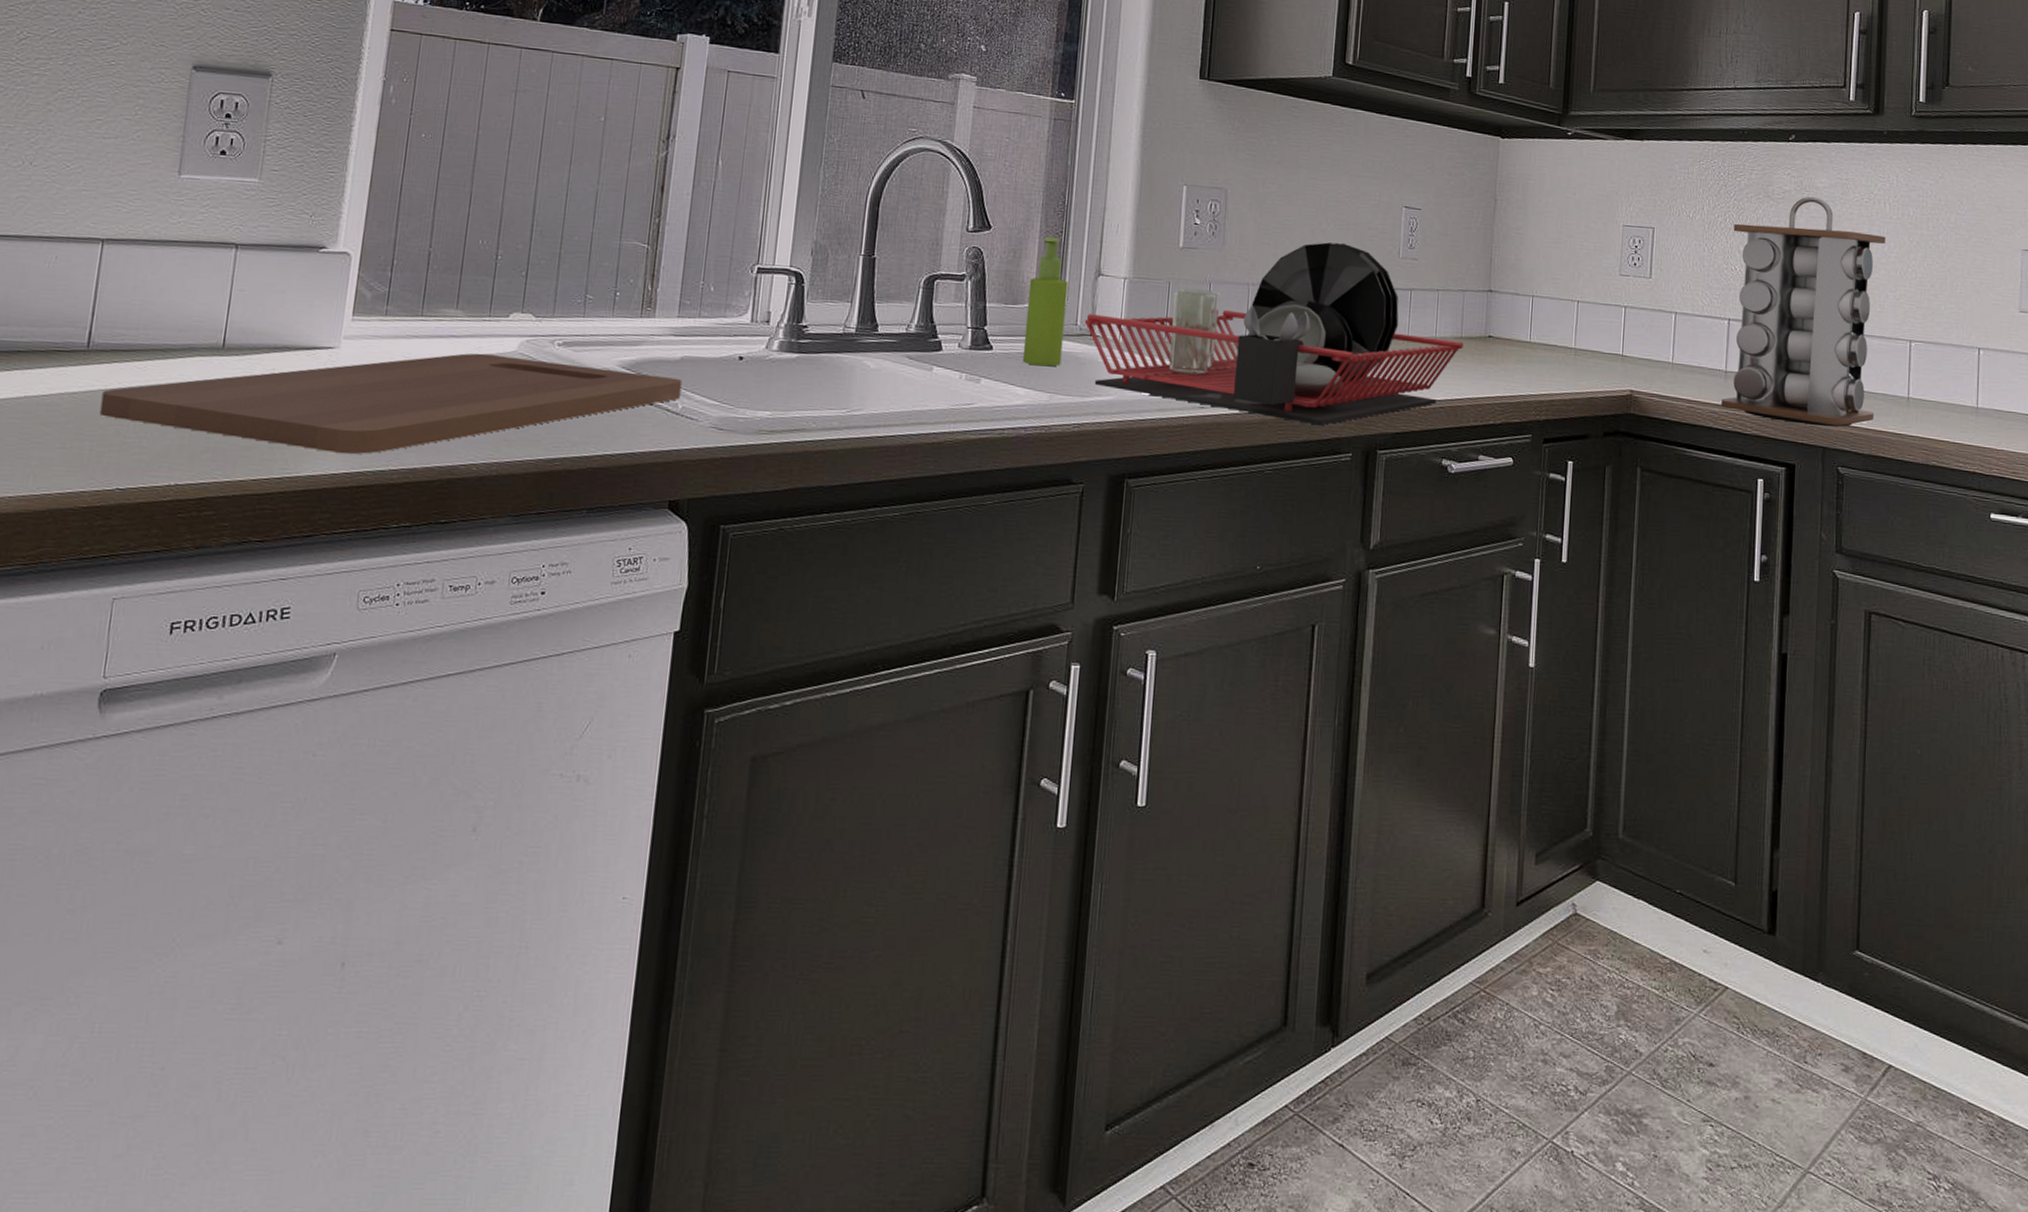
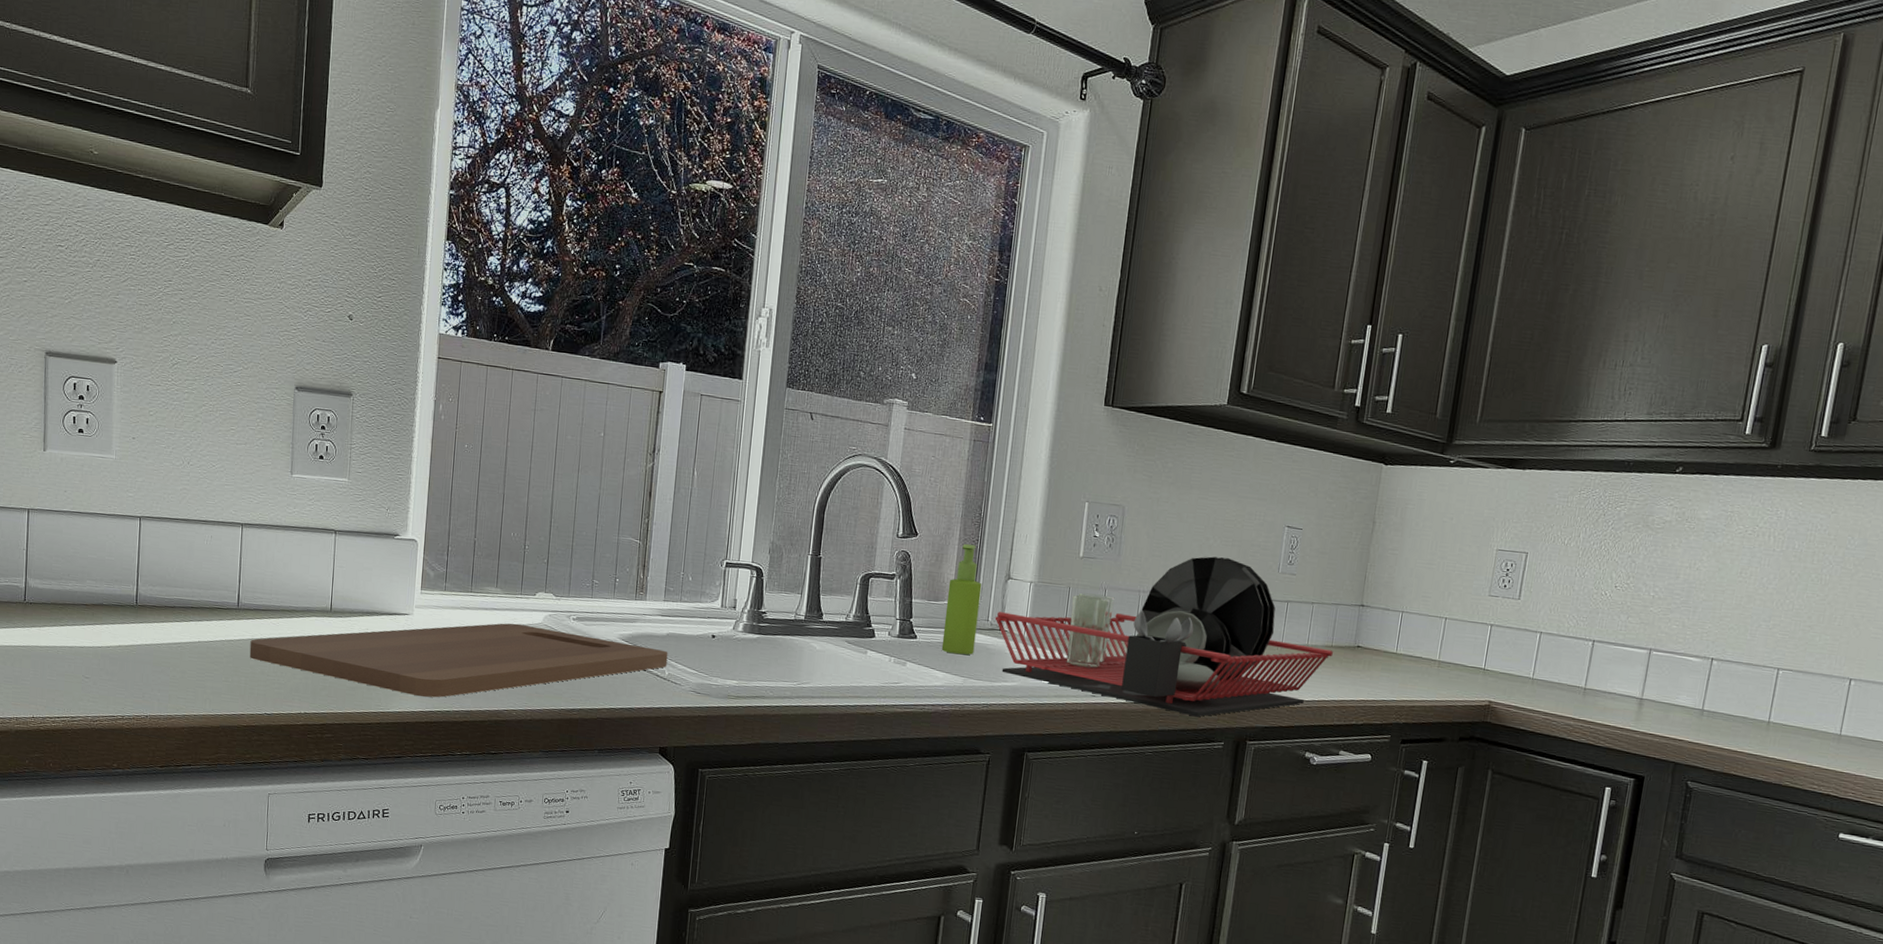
spice rack: present [1721,196,1886,427] -> none [1577,527,1766,745]

